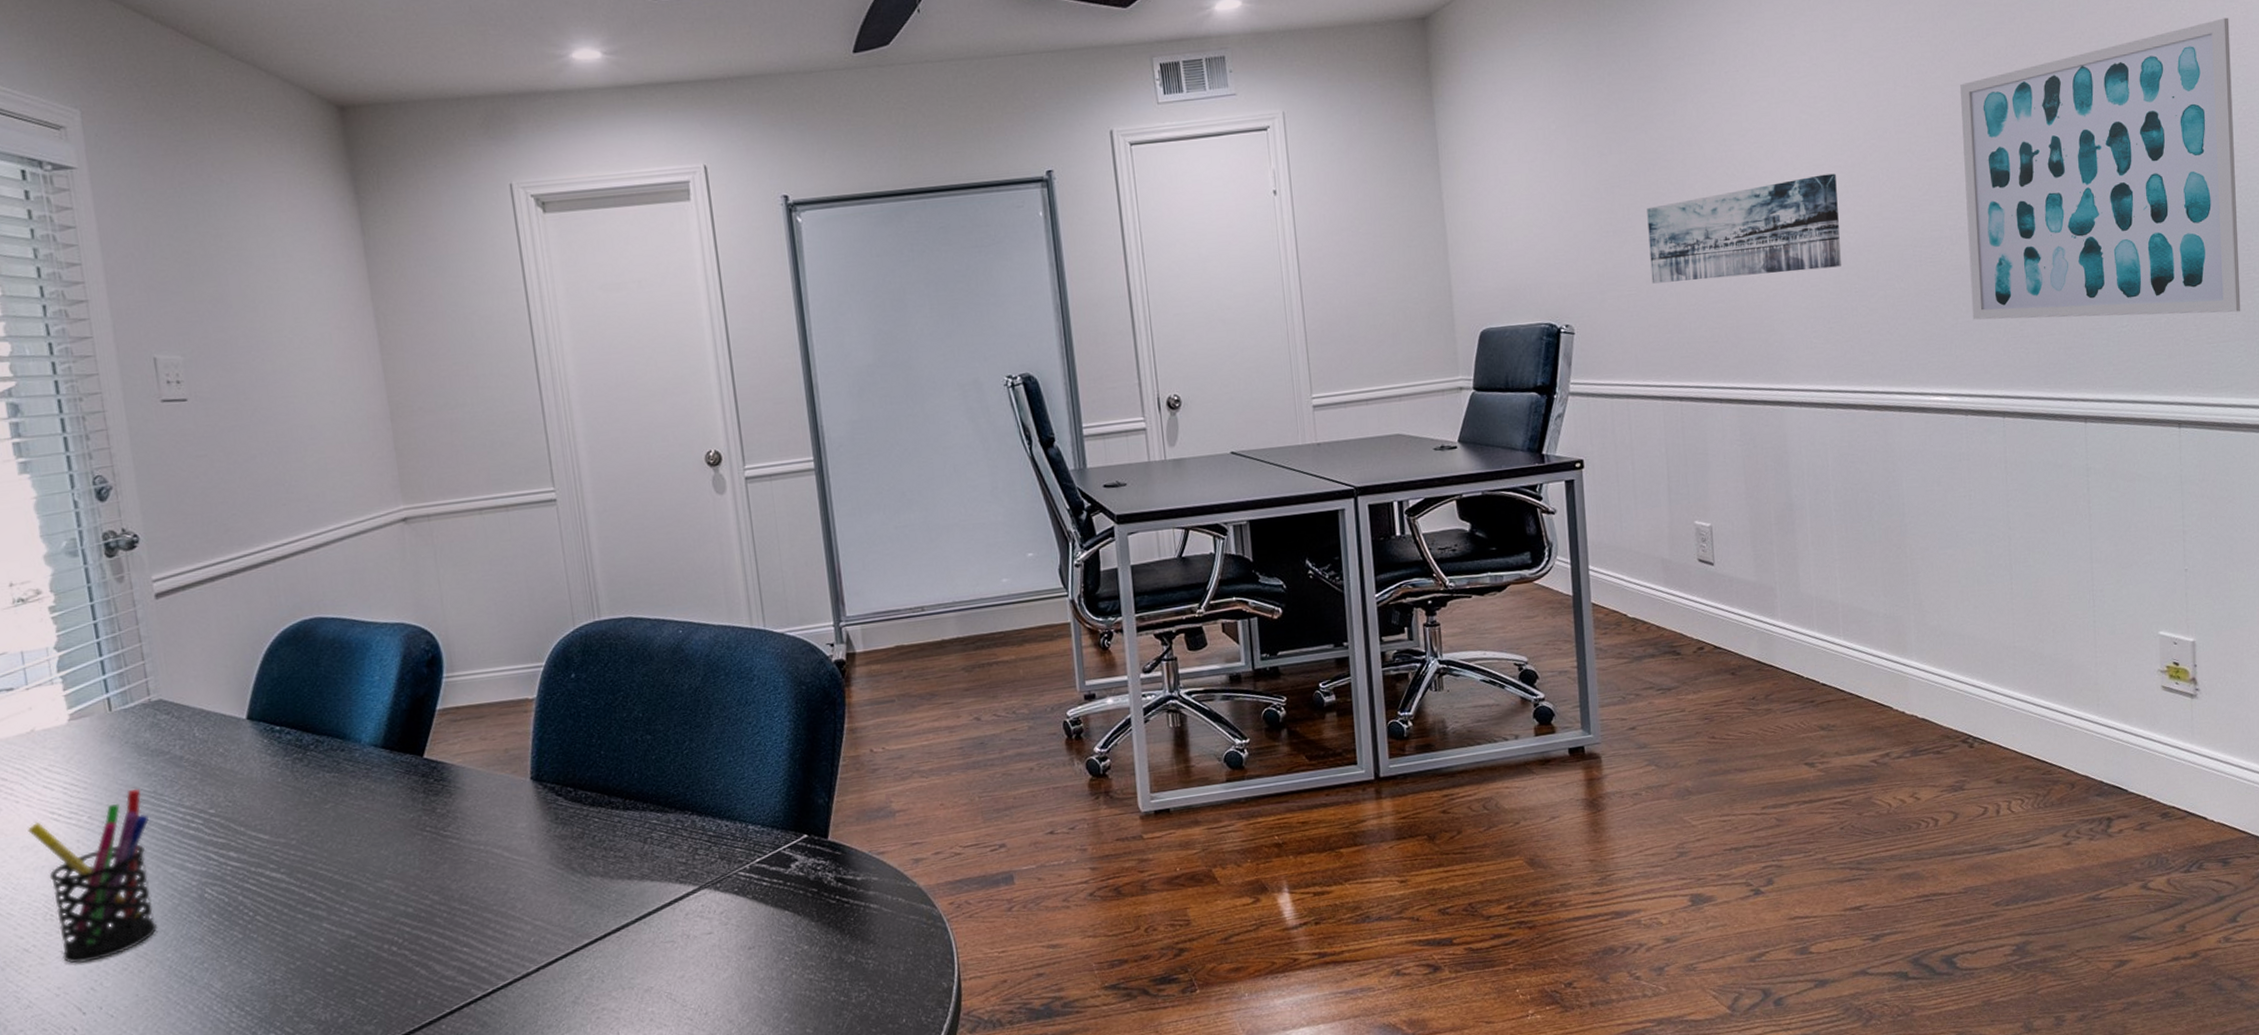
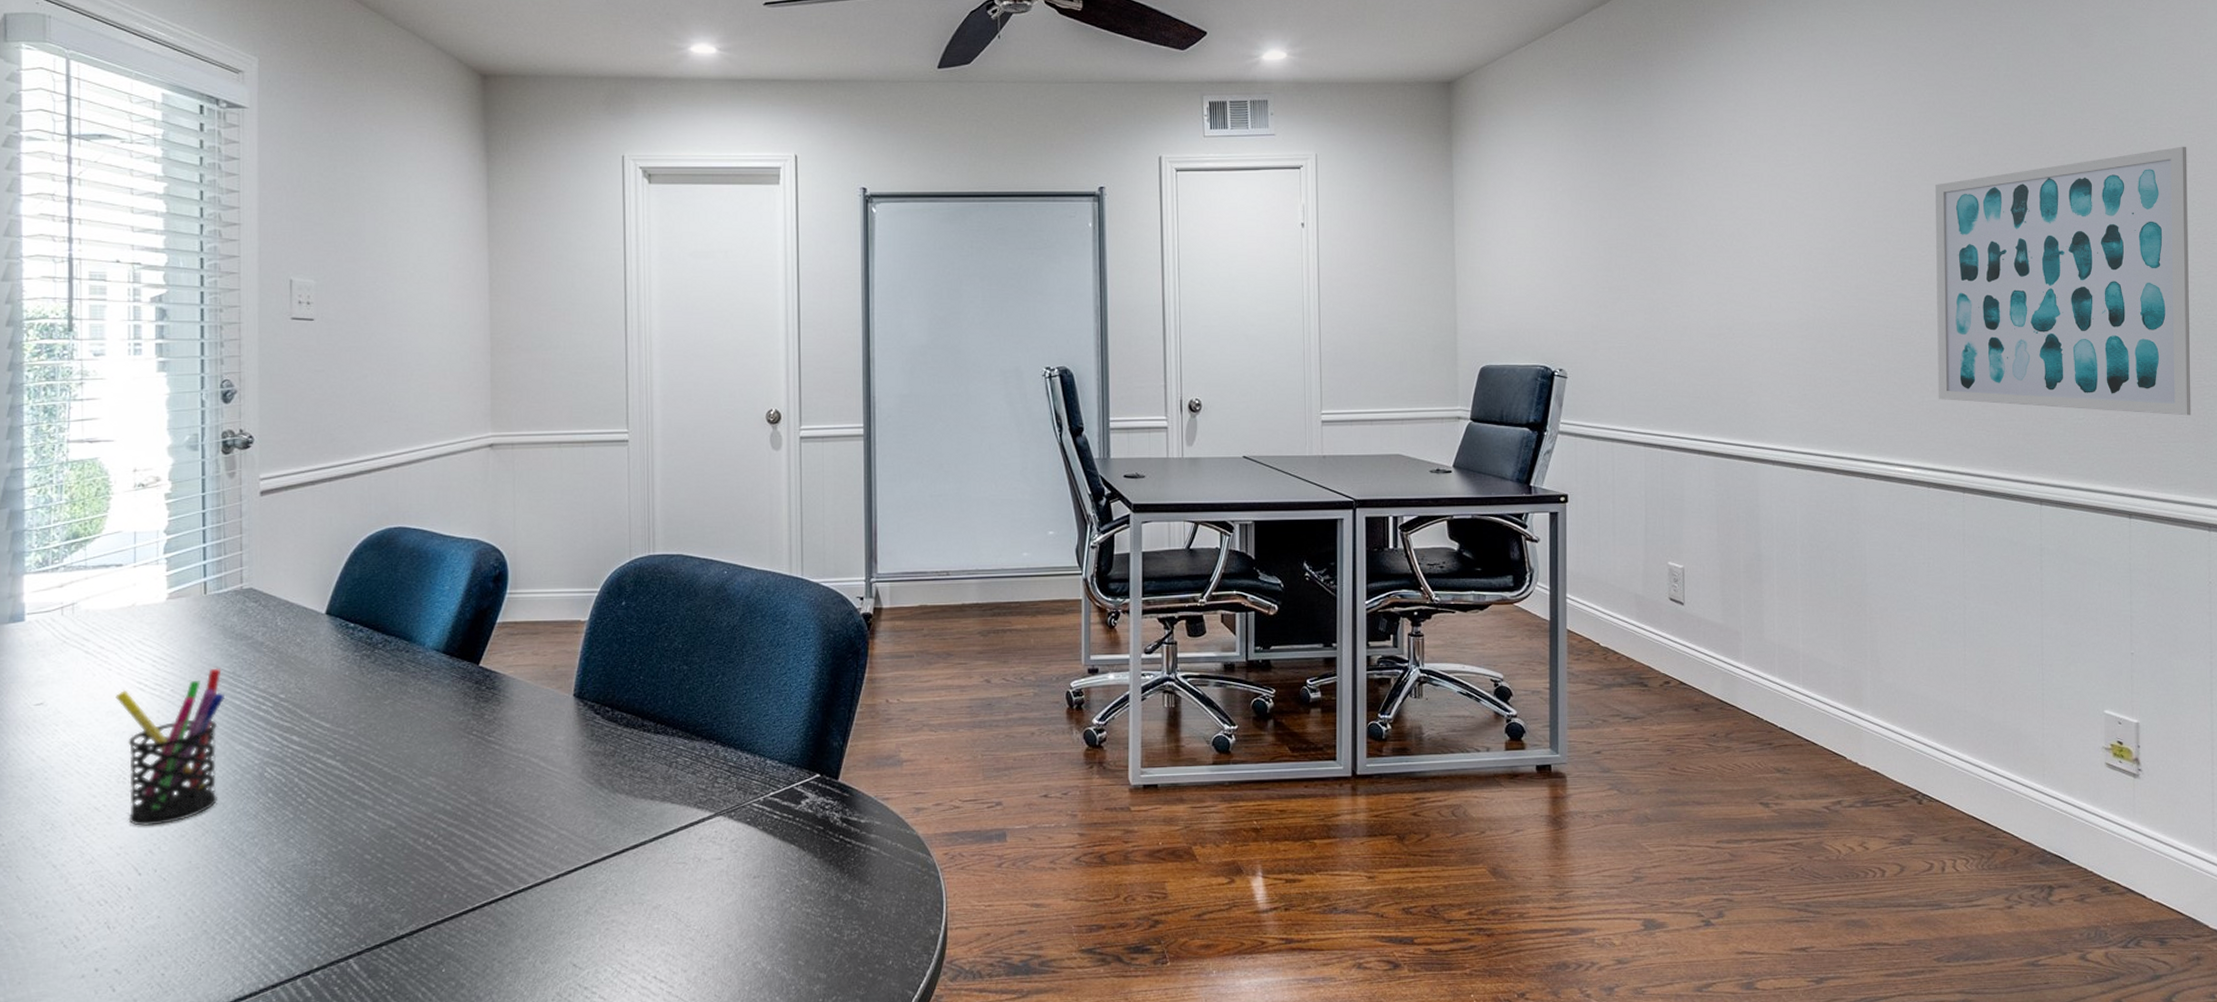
wall art: present [1647,173,1841,284] -> none [1641,254,1818,340]

